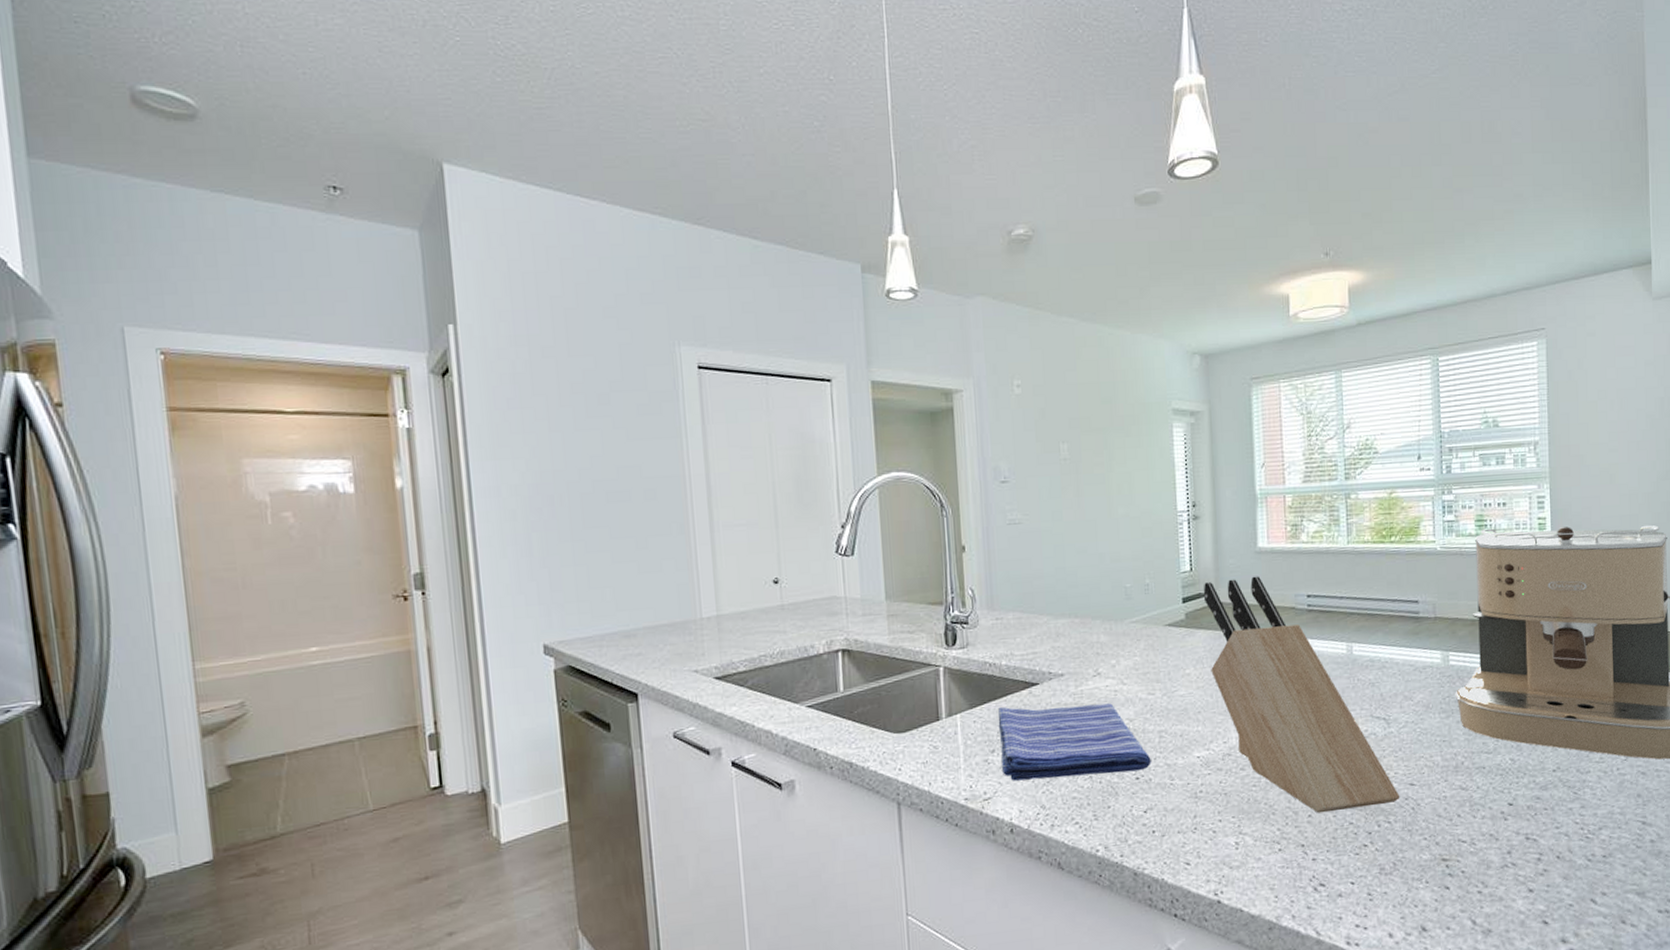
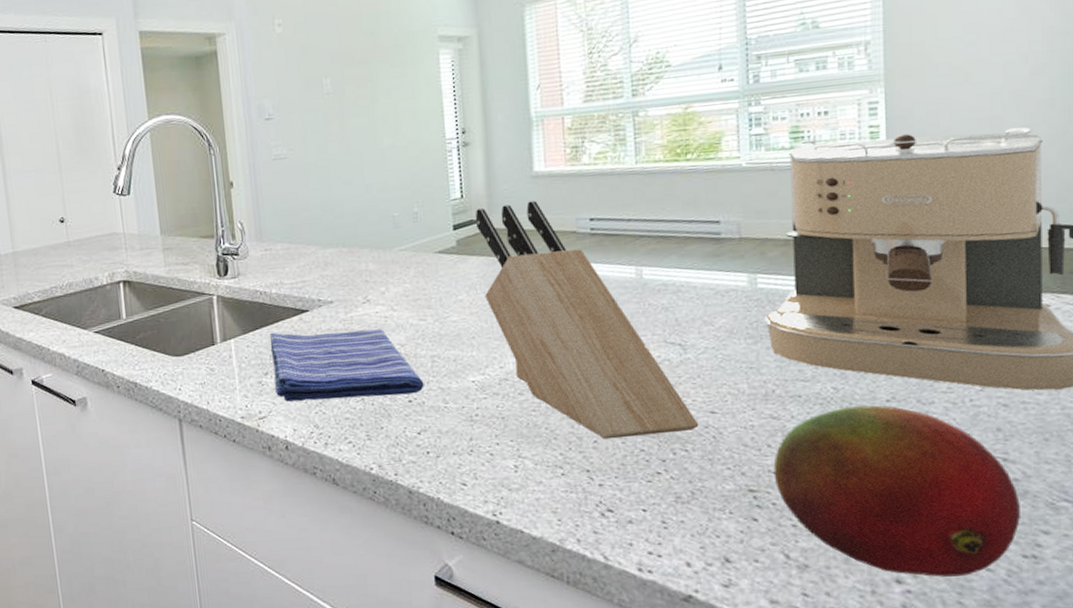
fruit: none [1462,775,1656,935] -> present [773,405,1020,577]

